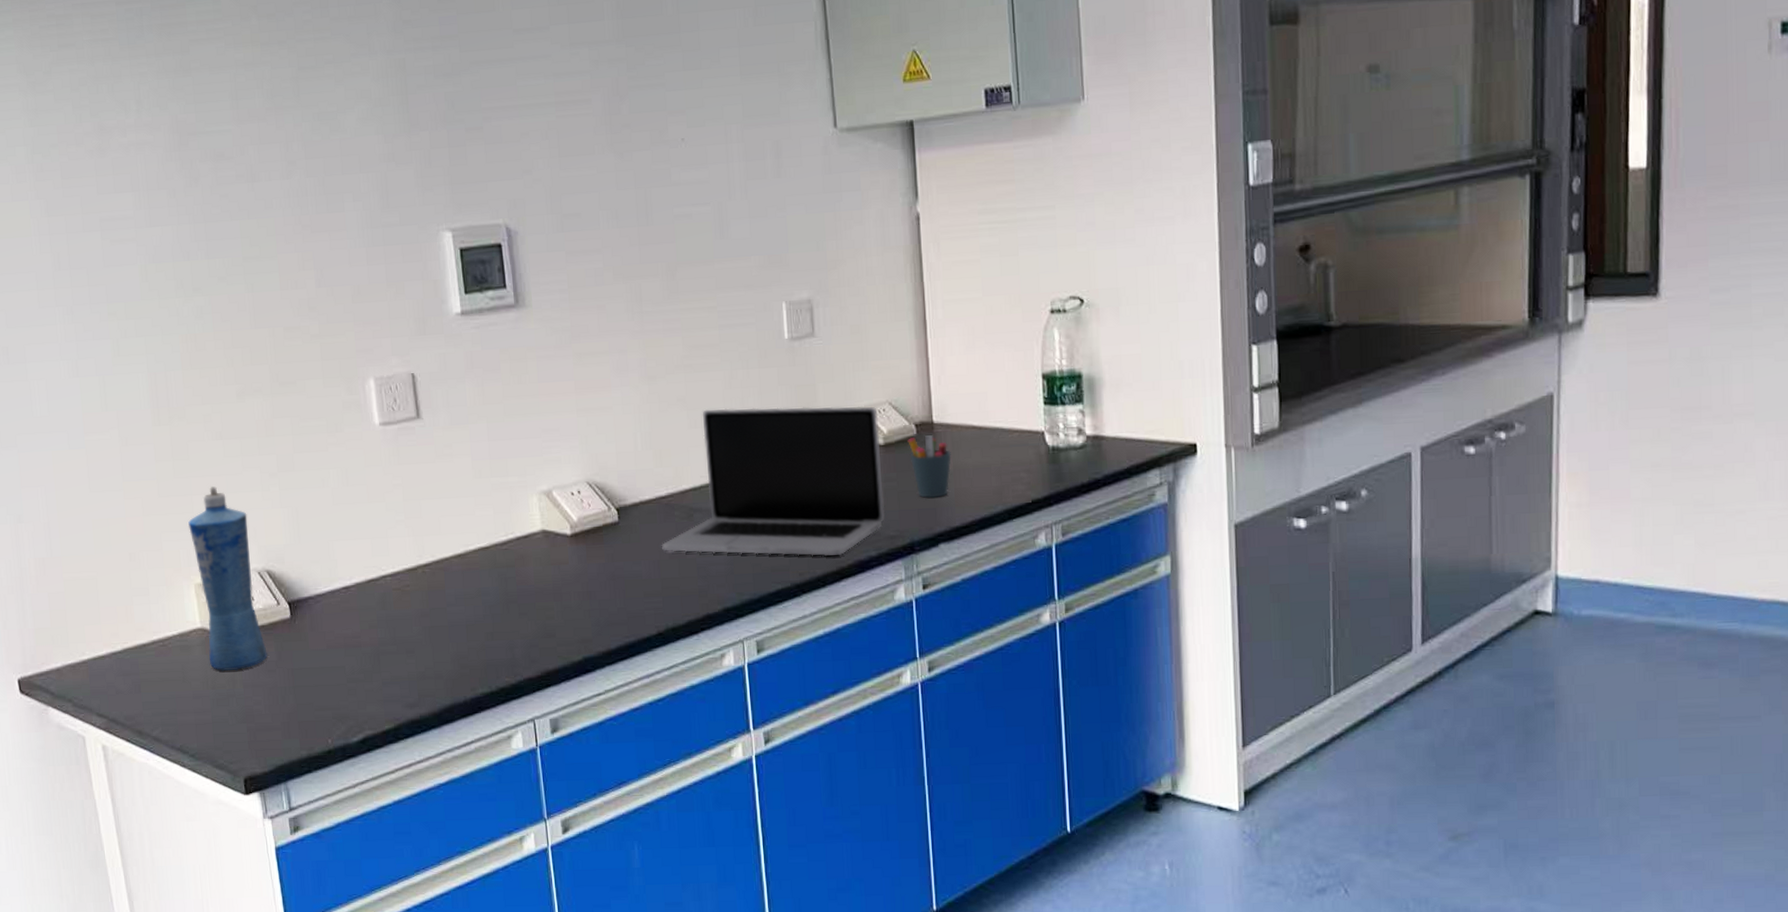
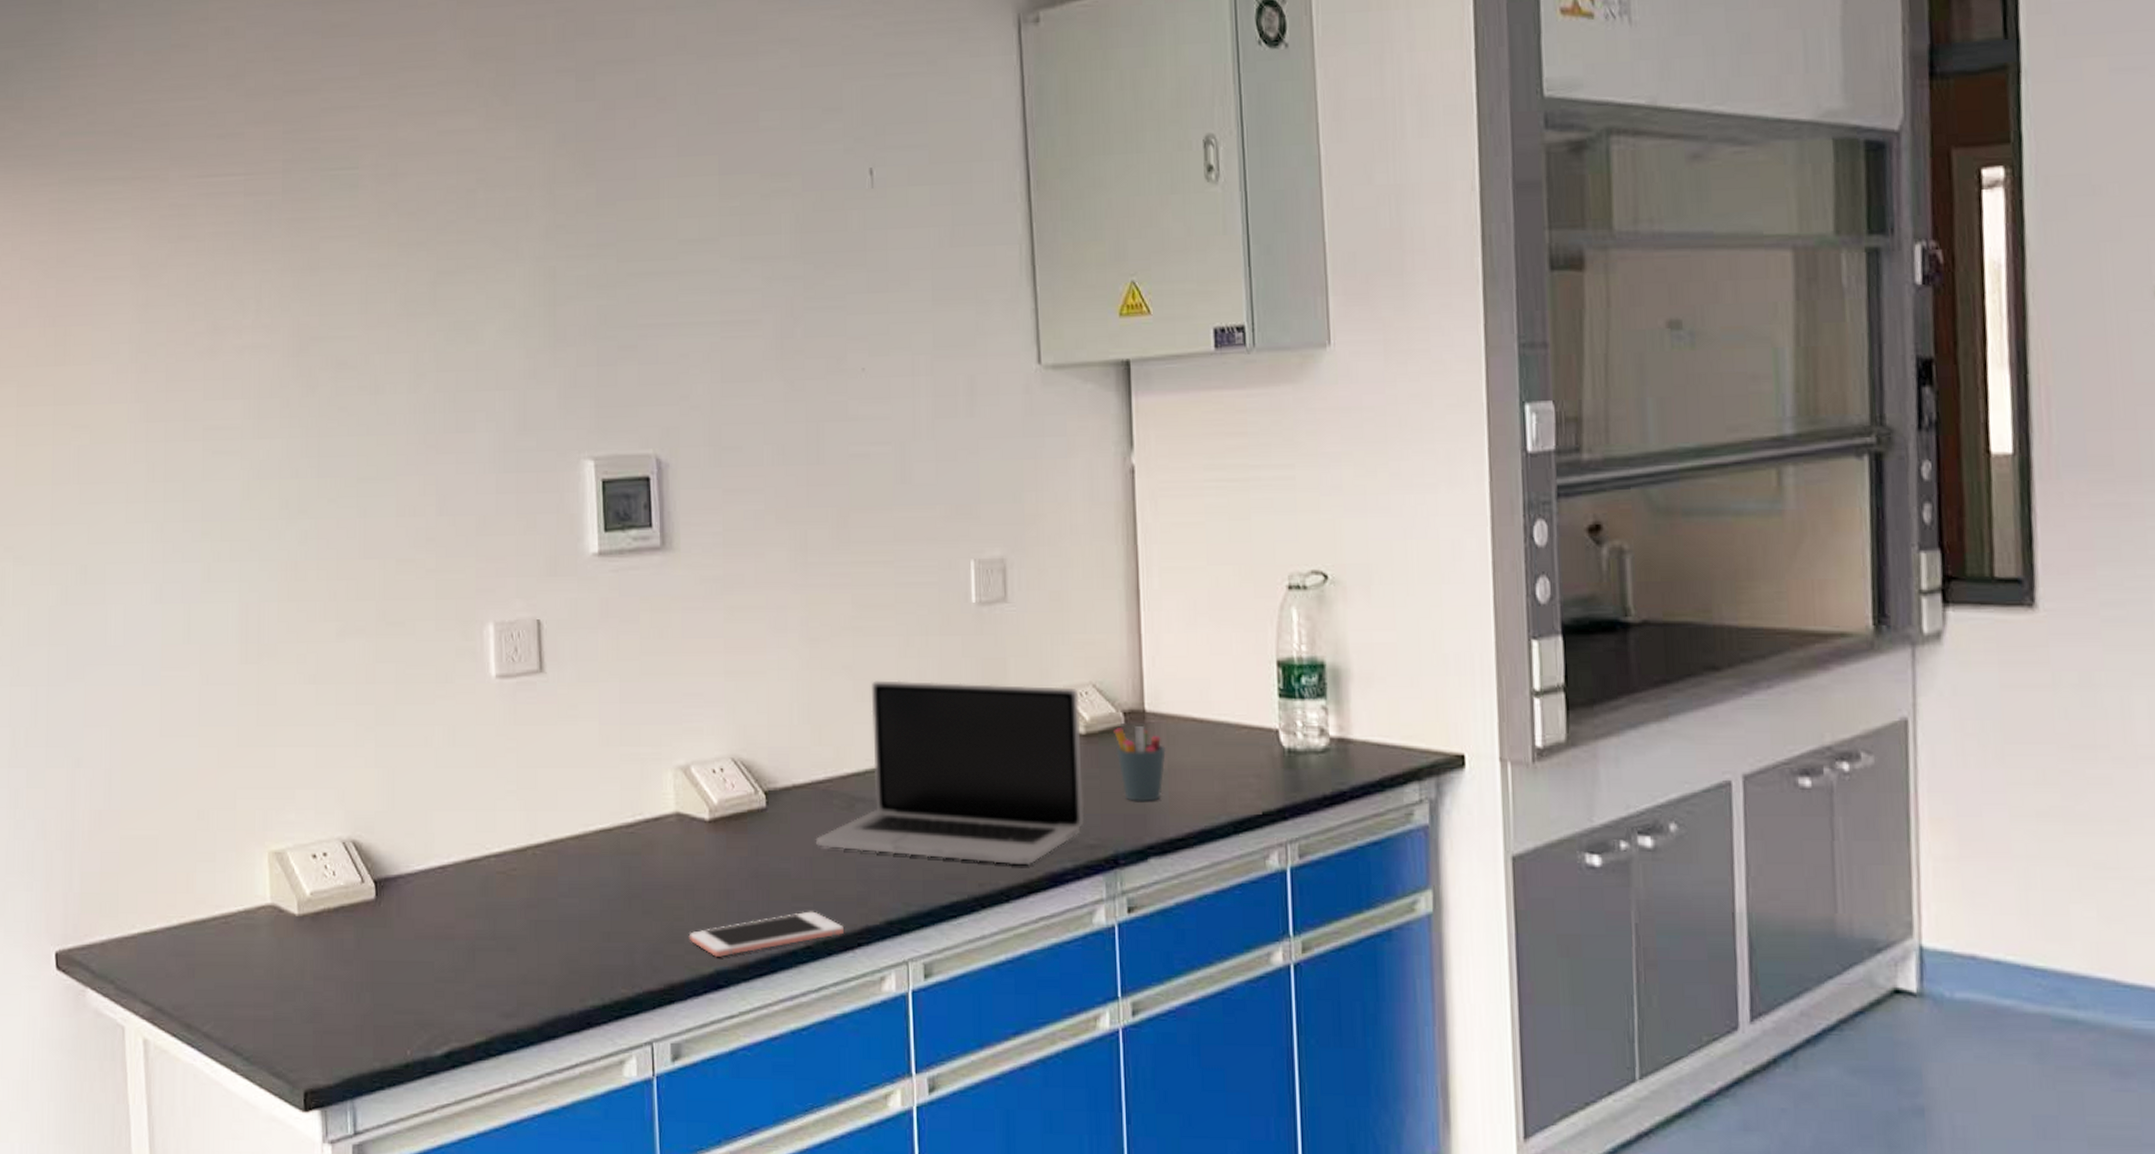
squeeze bottle: present [188,486,268,672] -> none [268,738,345,959]
cell phone: none [559,604,689,647] -> present [688,911,844,957]

